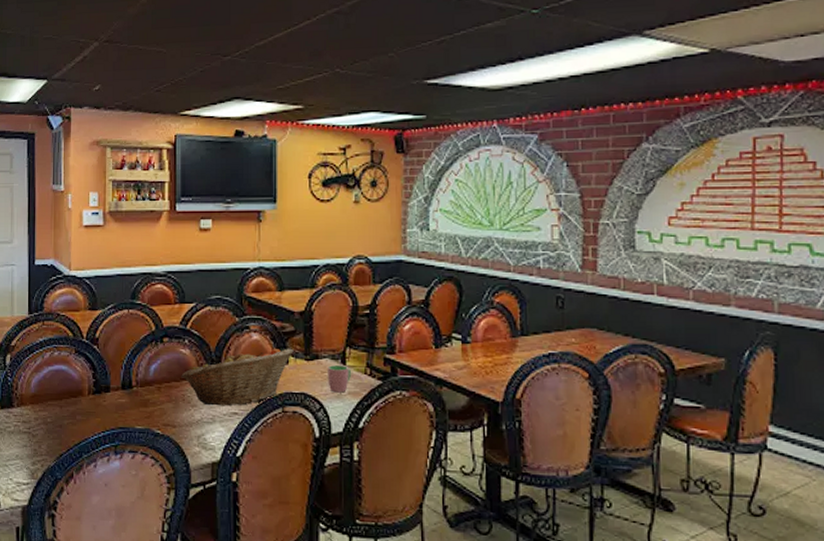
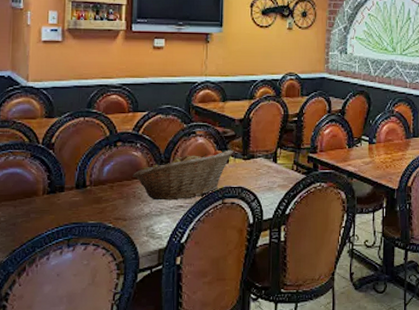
cup: present [327,364,352,393] -> none [261,162,282,186]

